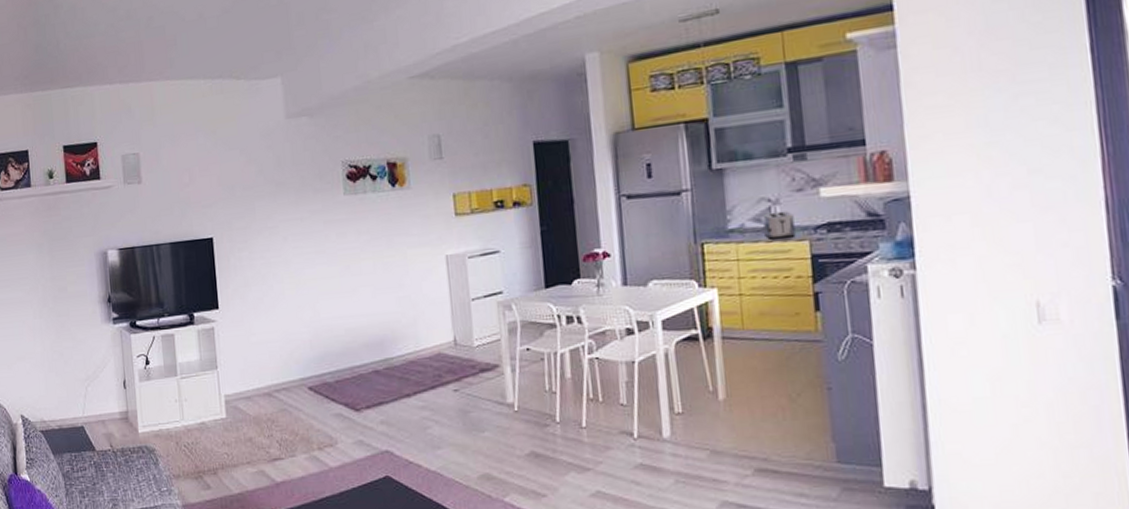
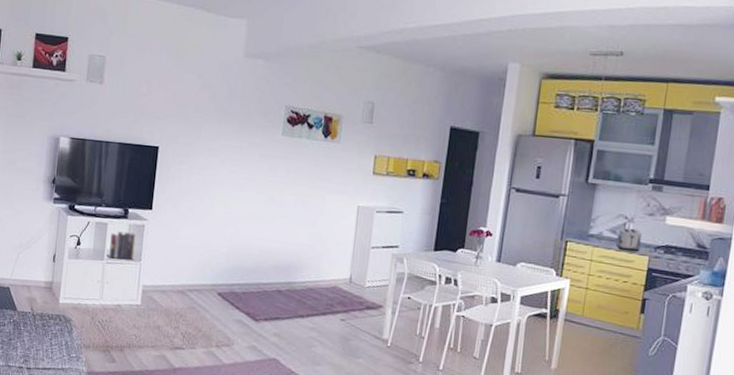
books: none [180,337,209,372] -> present [109,231,136,260]

